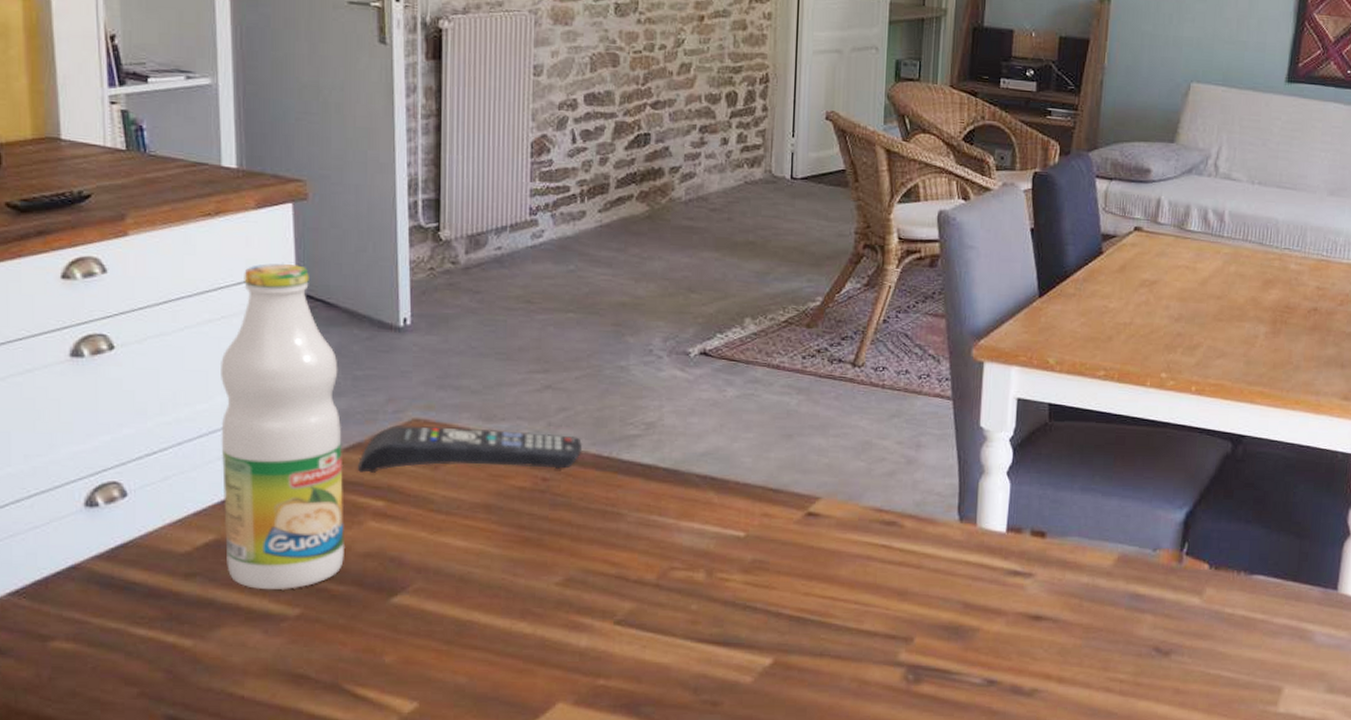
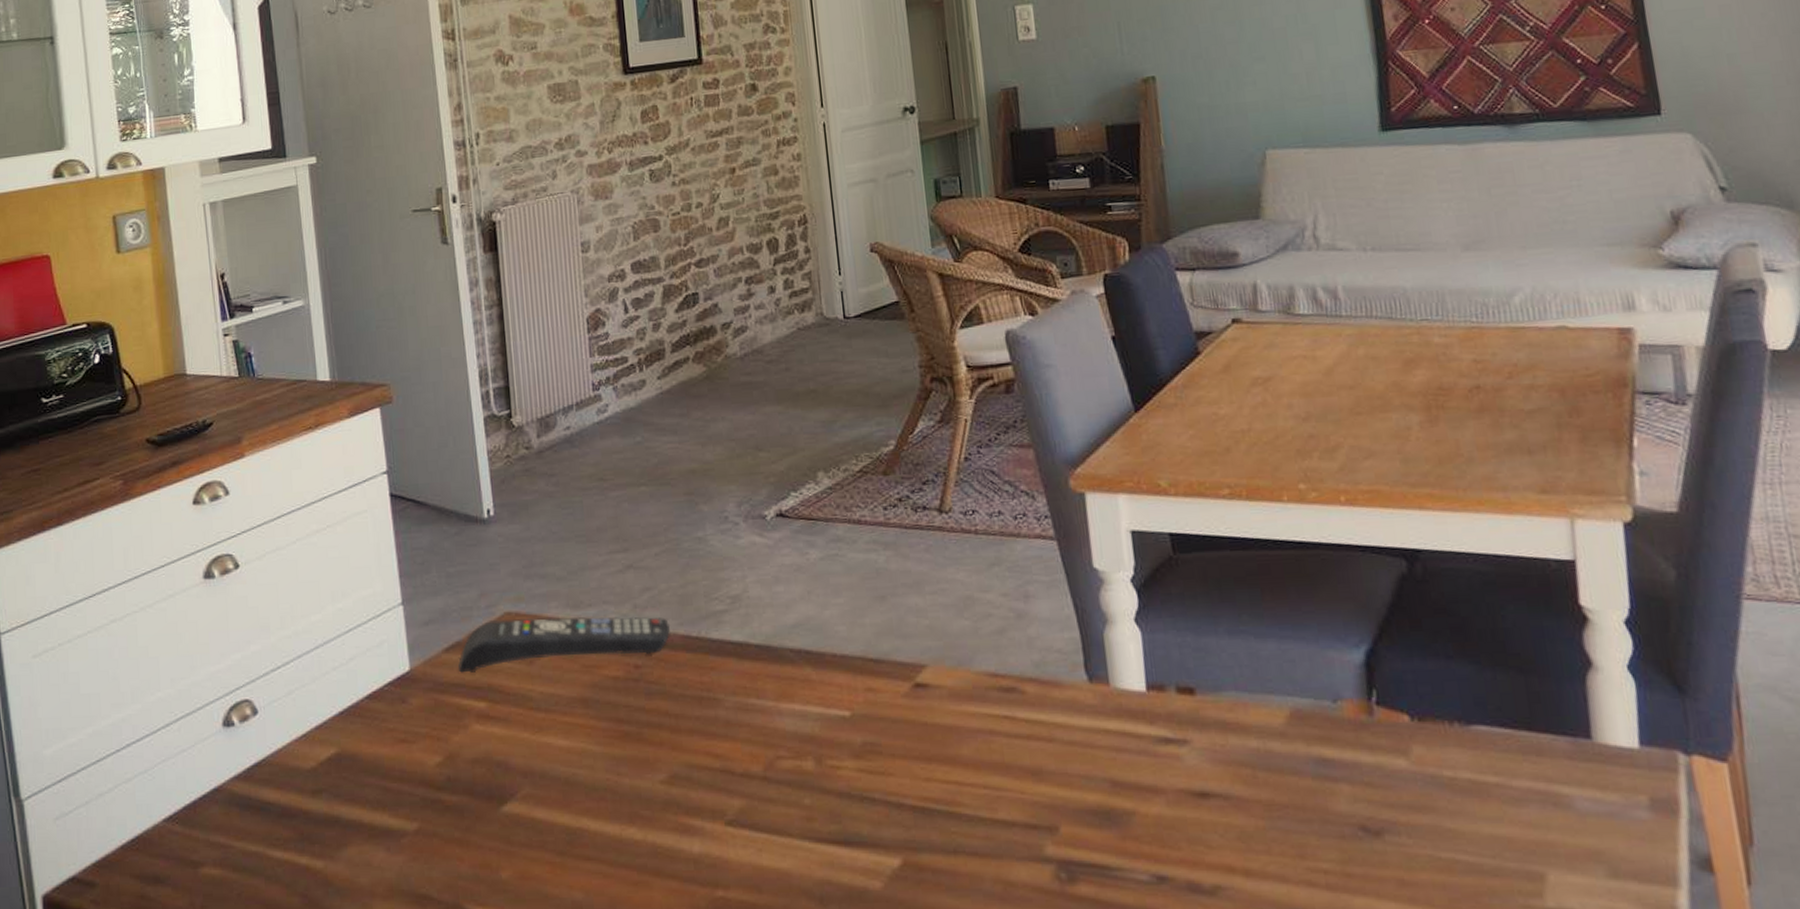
bottle: present [221,263,346,589] -> none [329,467,454,803]

